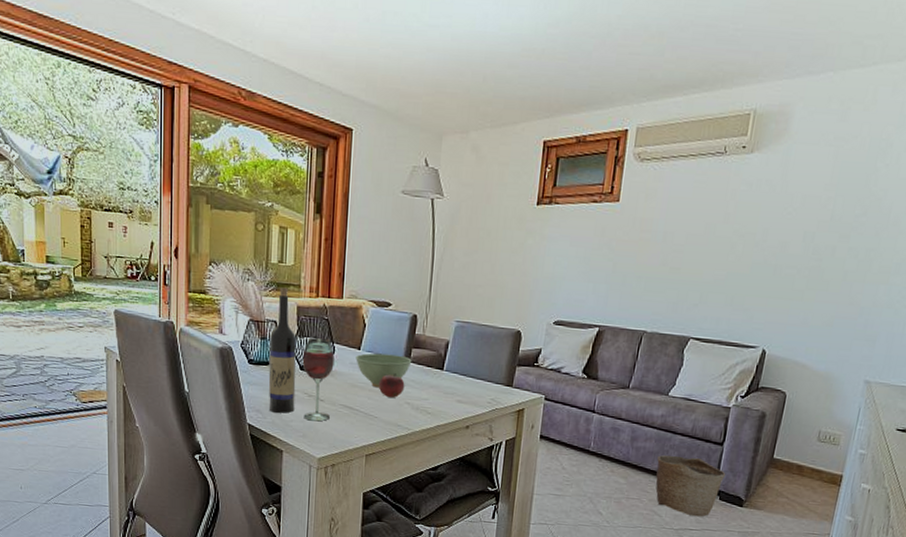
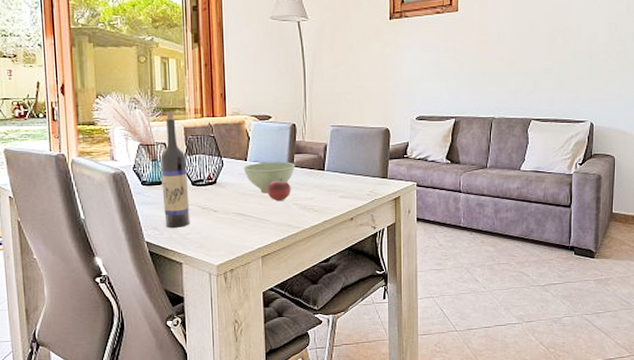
wineglass: present [302,338,335,422] -> none [193,154,224,232]
basket: present [655,455,725,517] -> none [519,221,576,272]

